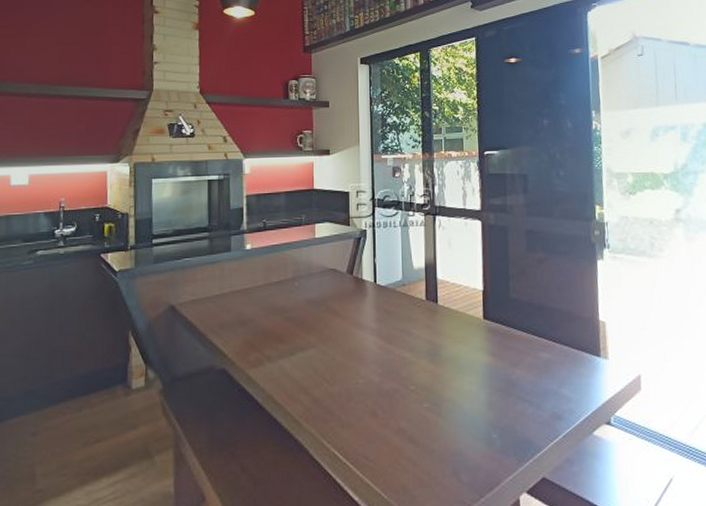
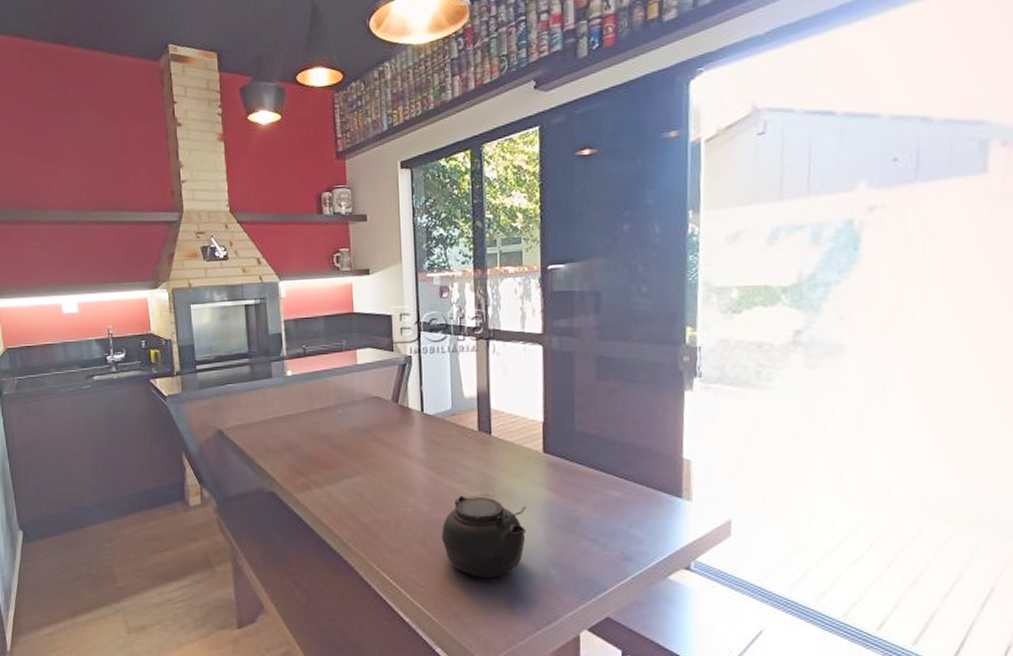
teapot: none [391,361,469,448] -> present [441,494,526,579]

